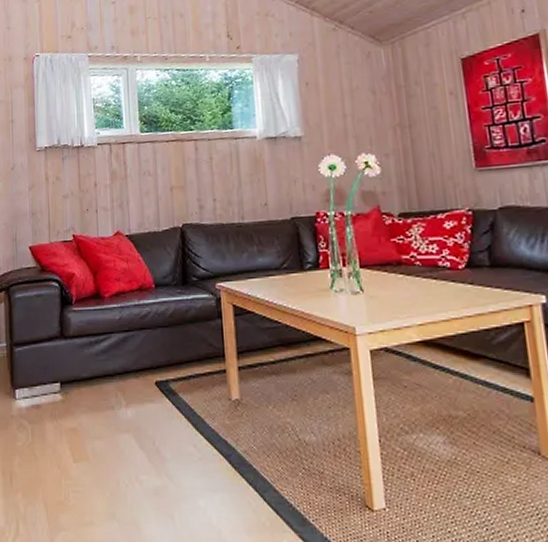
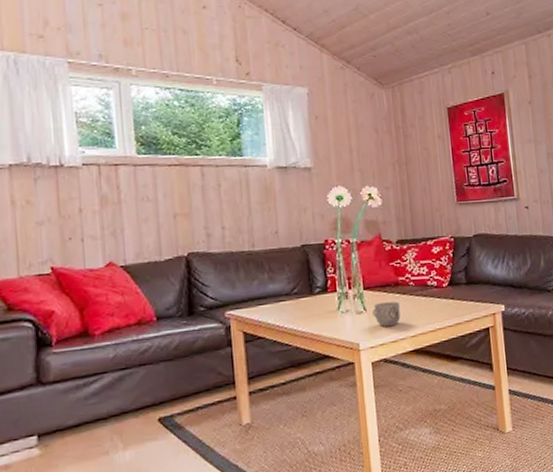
mug: none [370,283,405,310] -> present [372,301,401,327]

